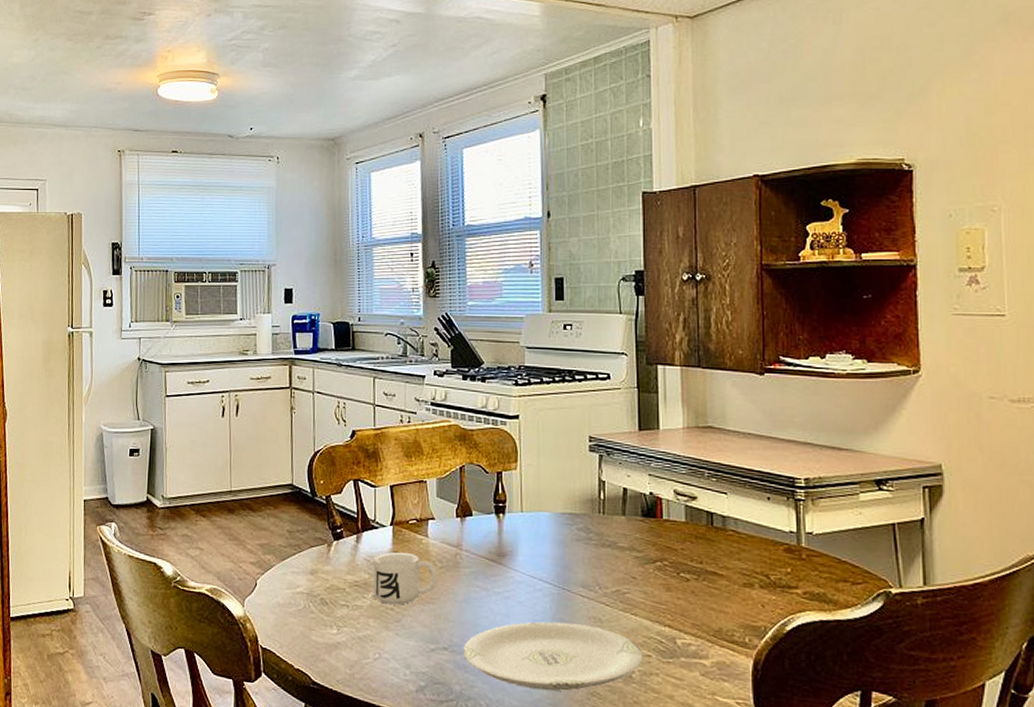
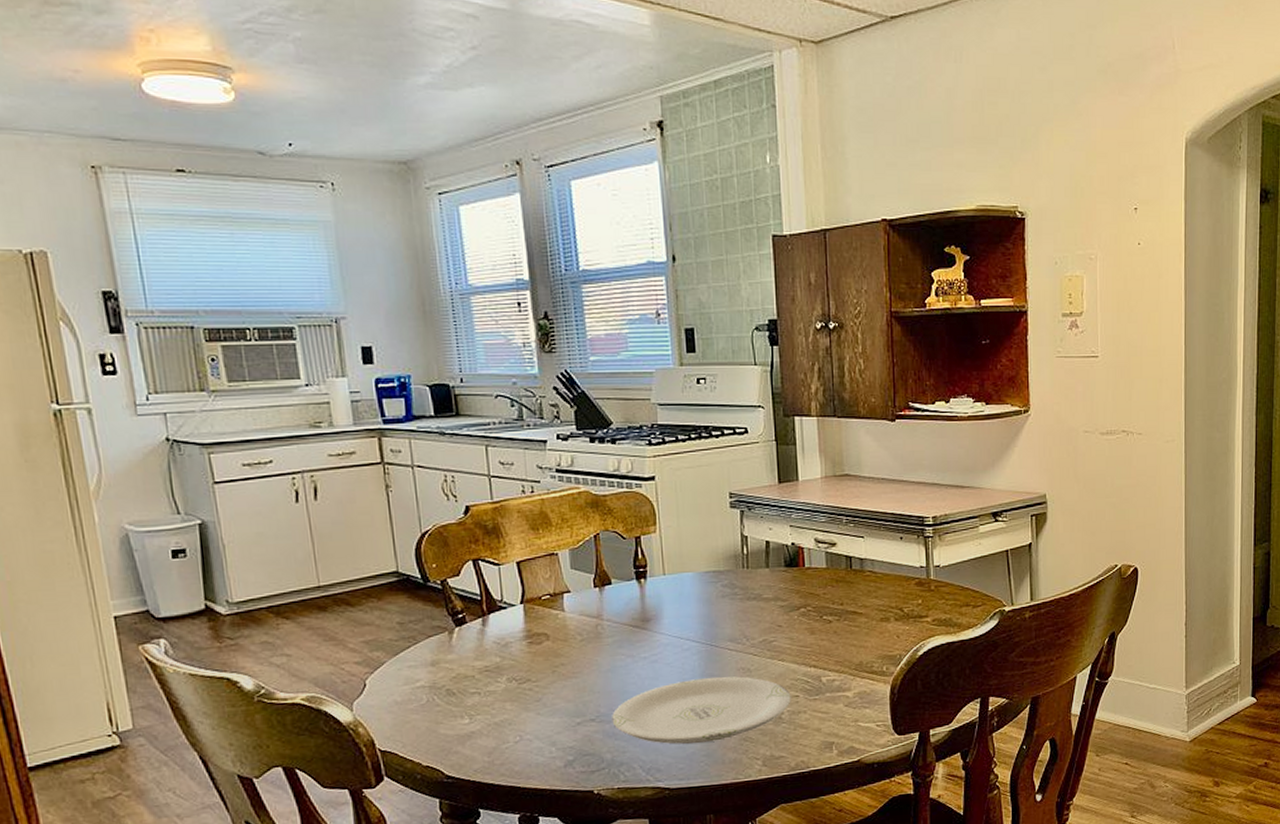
mug: present [373,552,438,605] -> none [504,629,579,685]

